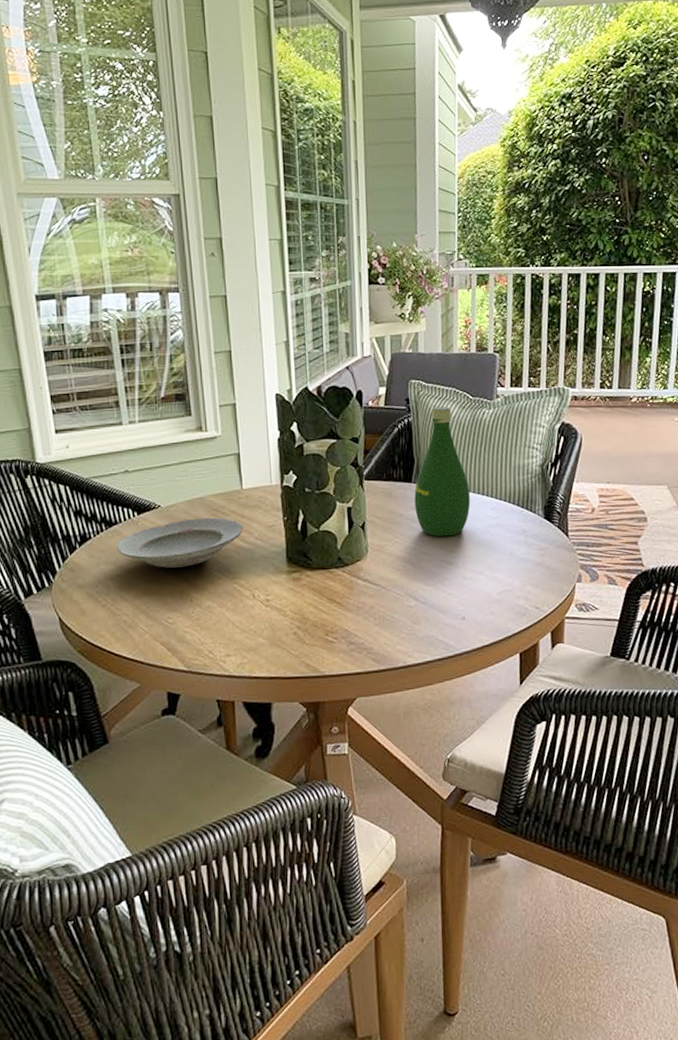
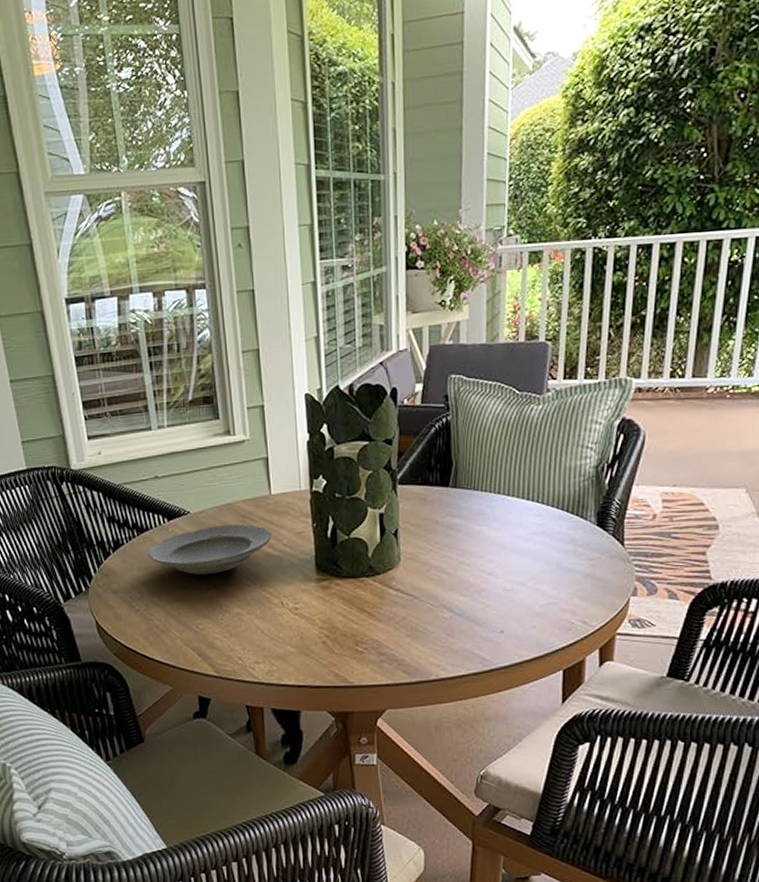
bottle: present [414,407,470,537] -> none [451,403,513,545]

